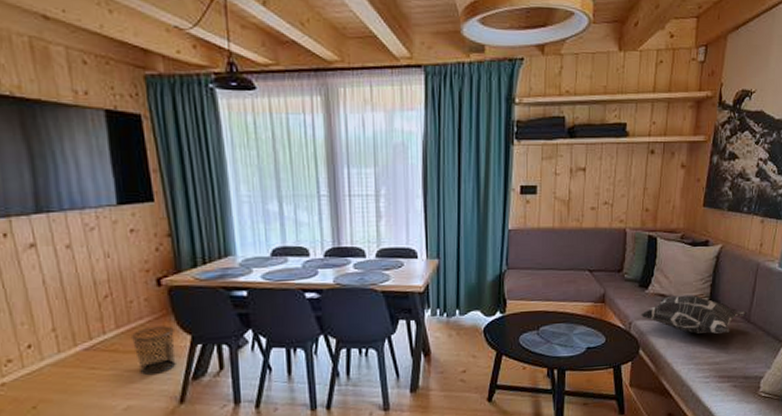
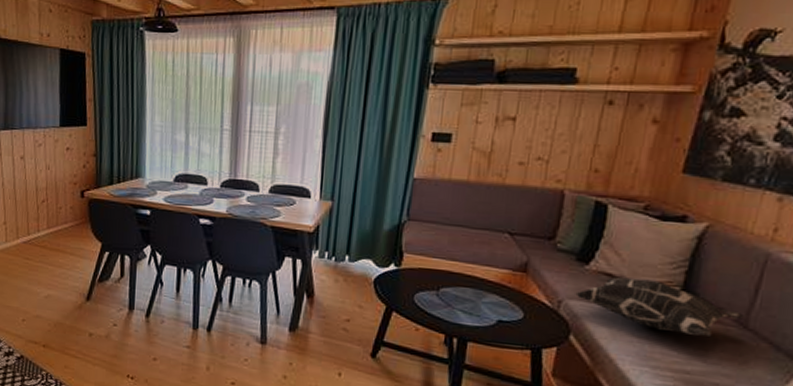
waste bin: present [130,326,176,375] -> none [56,231,89,272]

